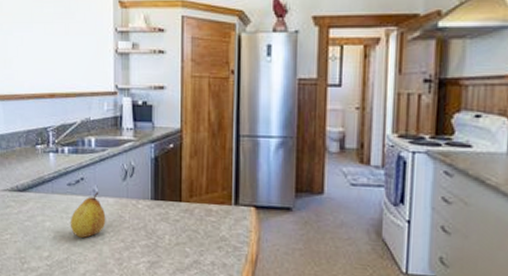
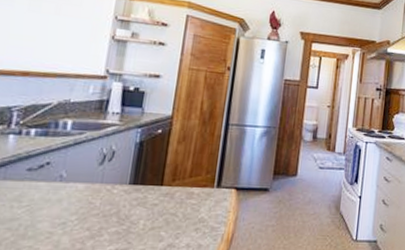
fruit: present [70,192,106,238] -> none [21,177,72,229]

